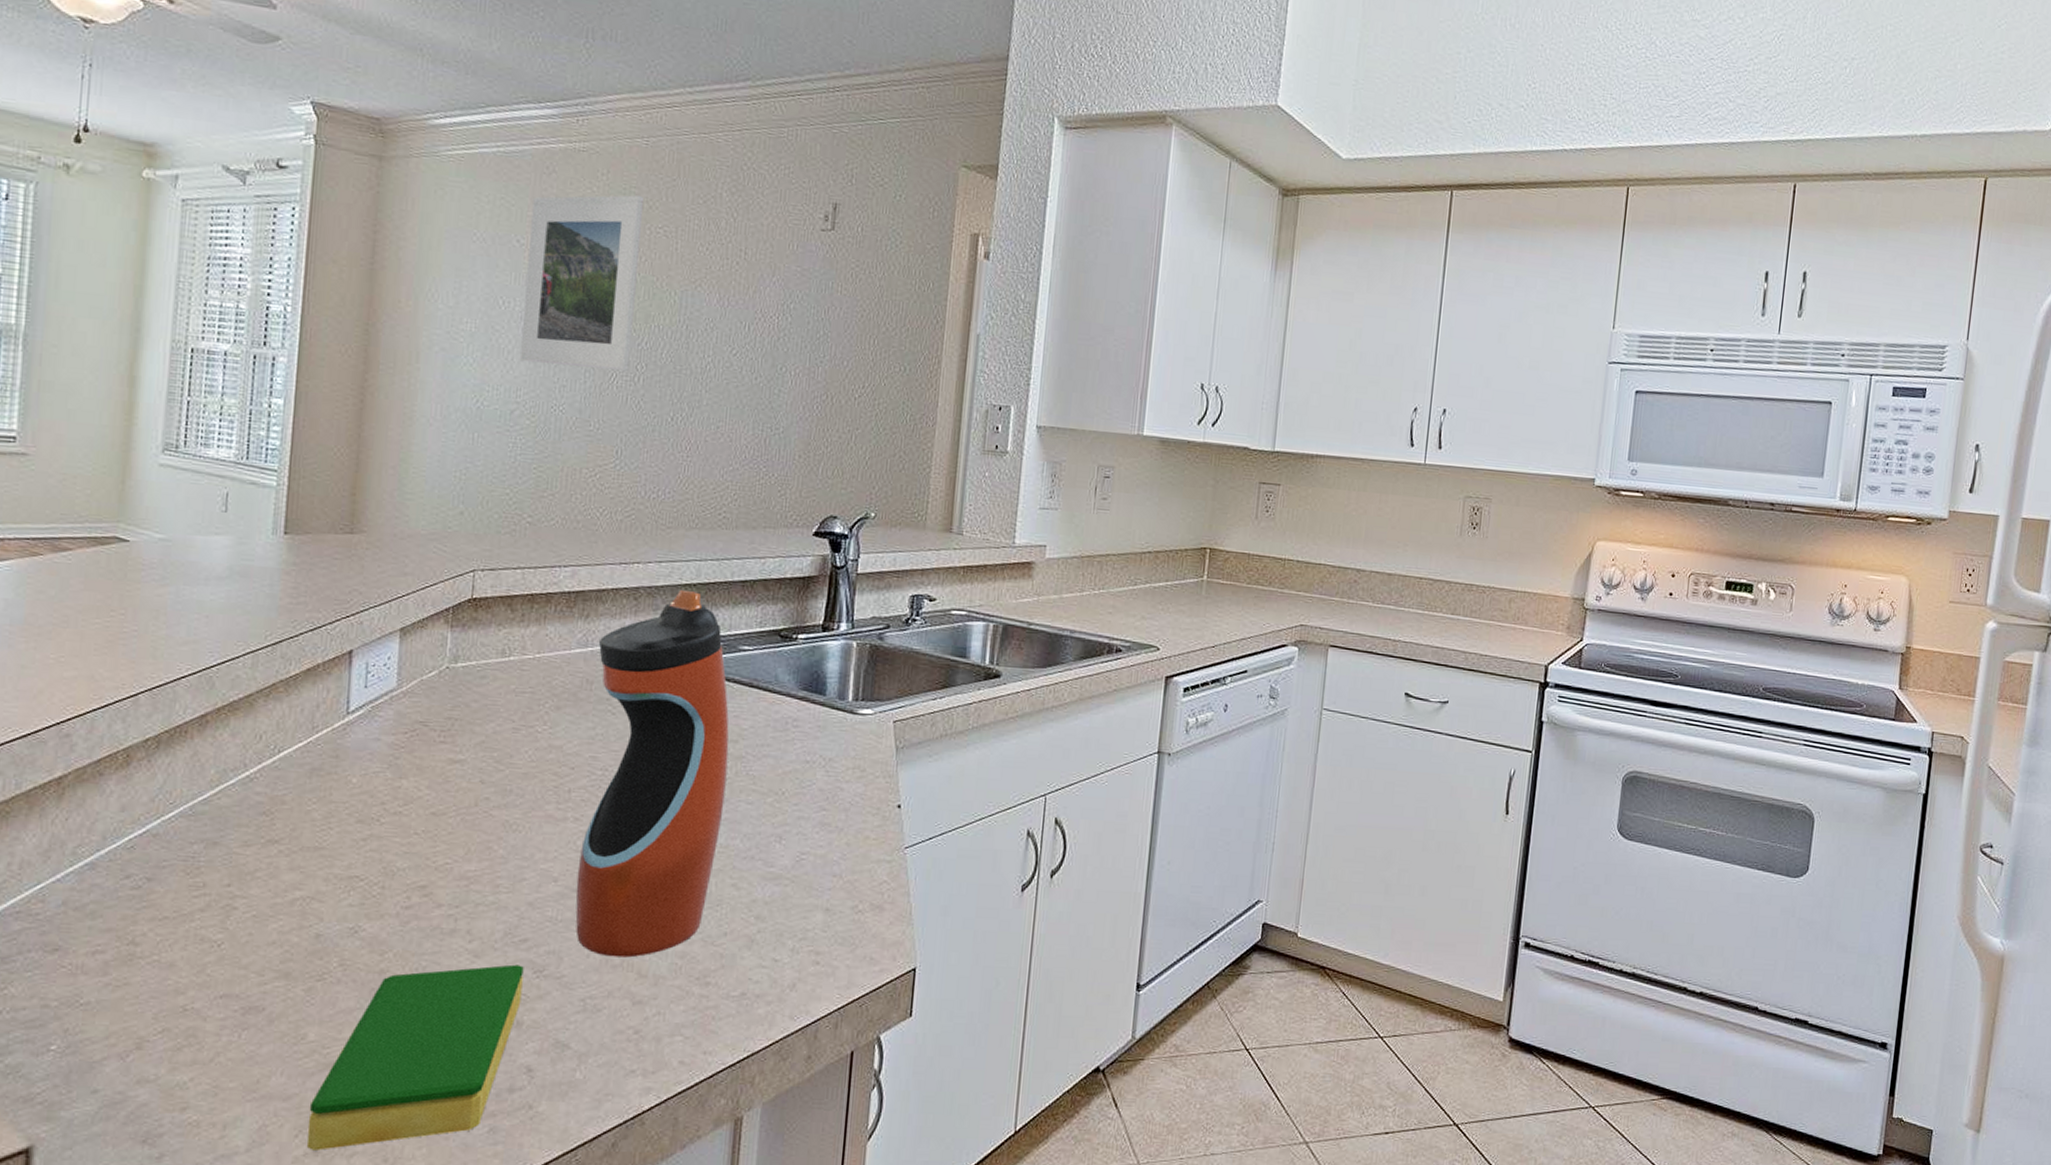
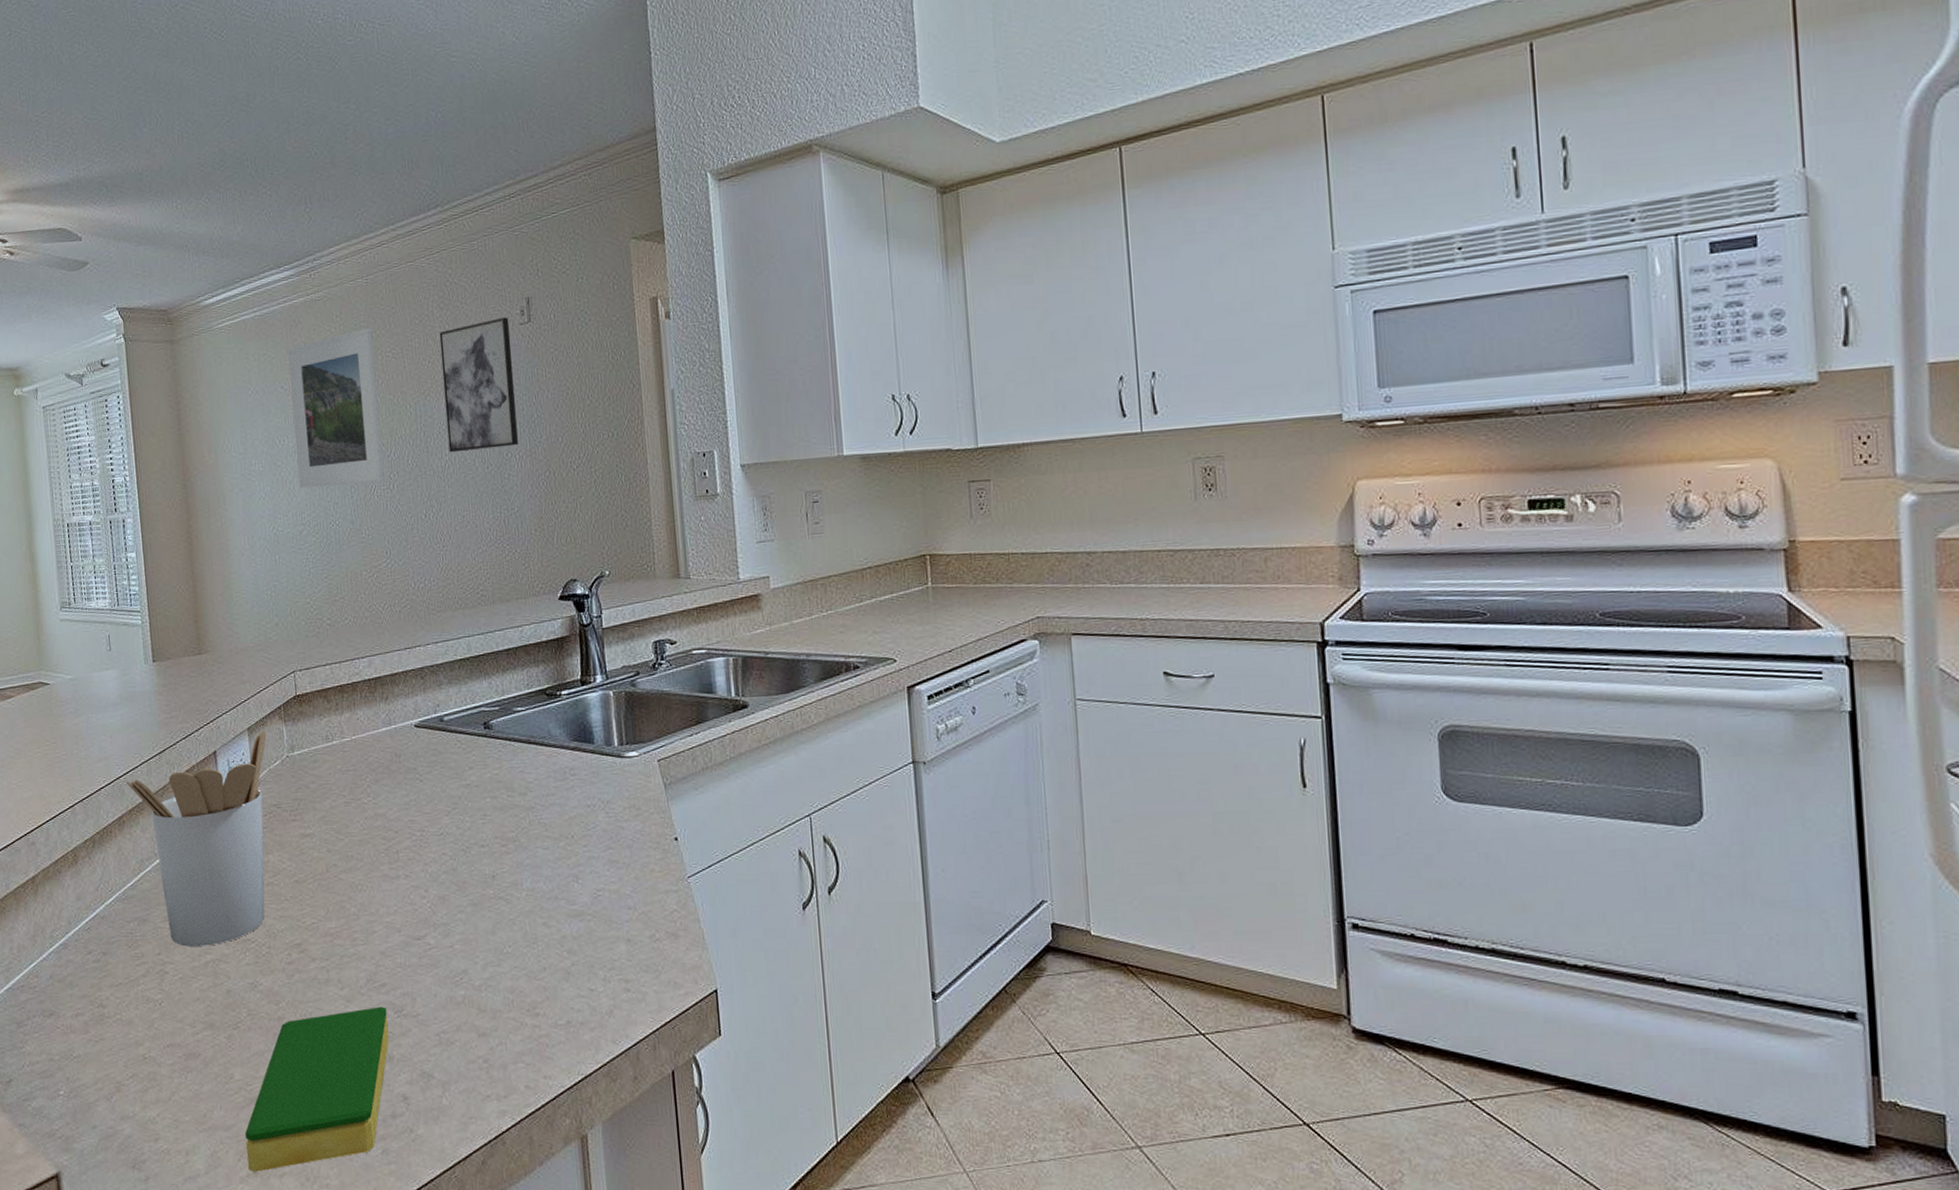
utensil holder: none [218,632,425,880] -> present [125,729,267,946]
water bottle: present [575,589,729,958] -> none [400,664,525,995]
wall art: none [713,217,810,361] -> present [439,317,518,453]

